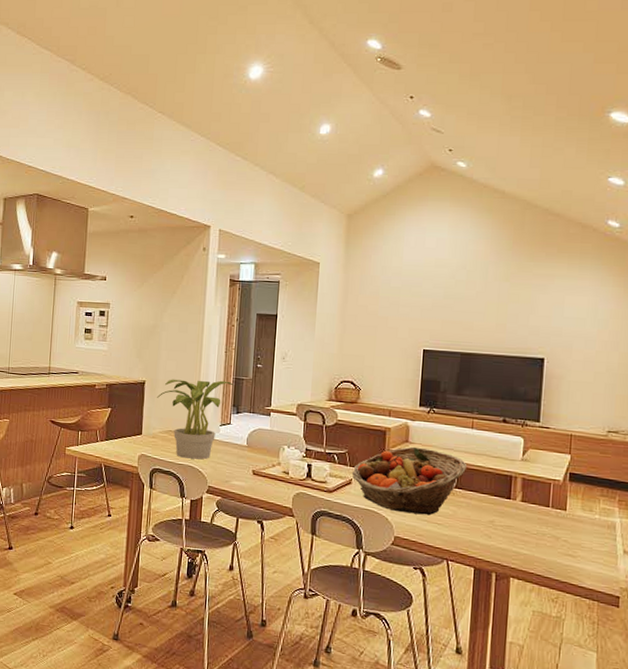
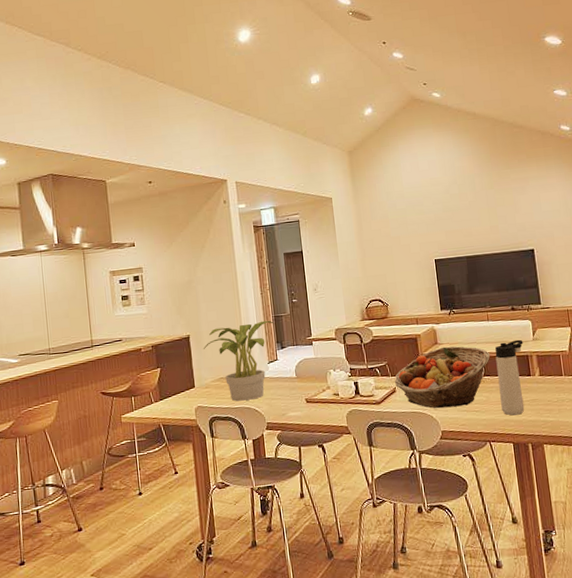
thermos bottle: none [468,455,510,539] -> present [495,339,525,416]

